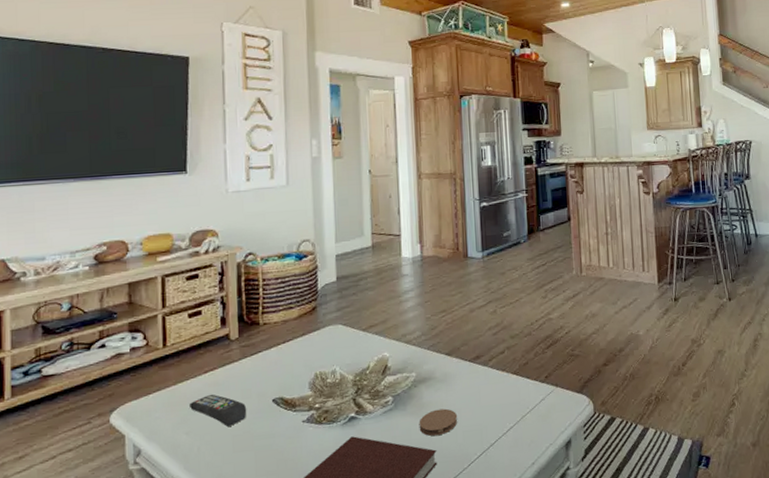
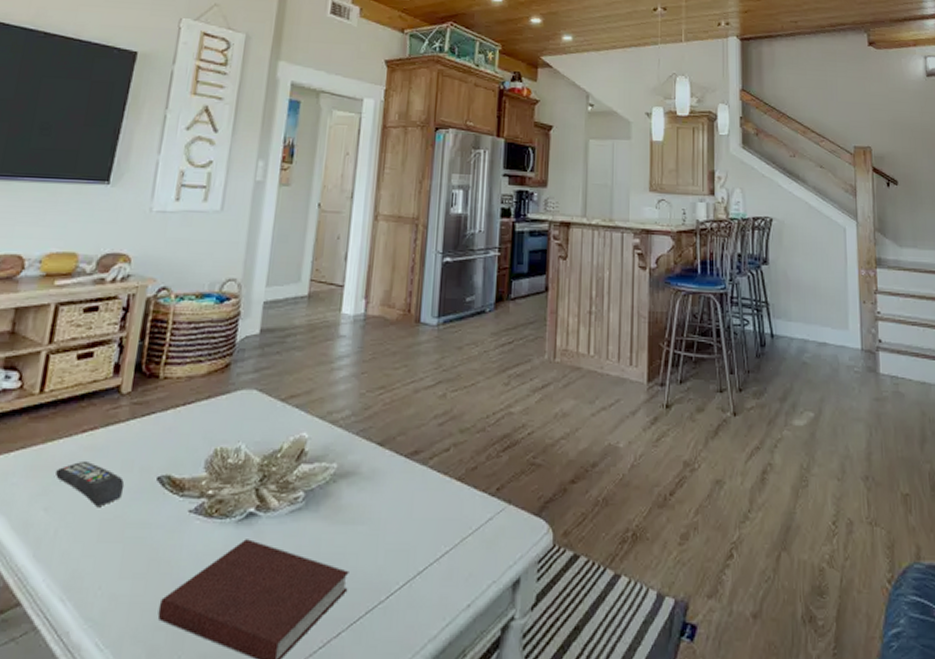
coaster: present [419,408,458,437] -> none [331,516,382,552]

